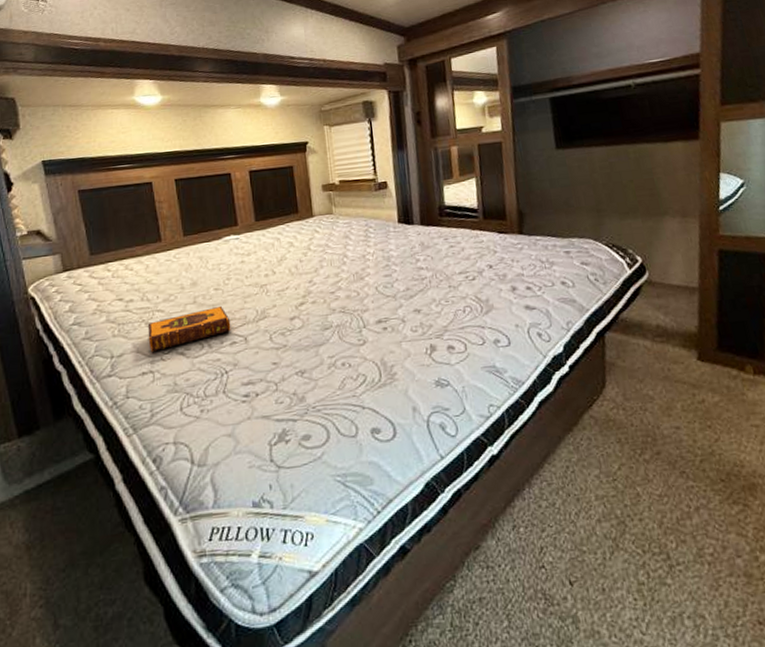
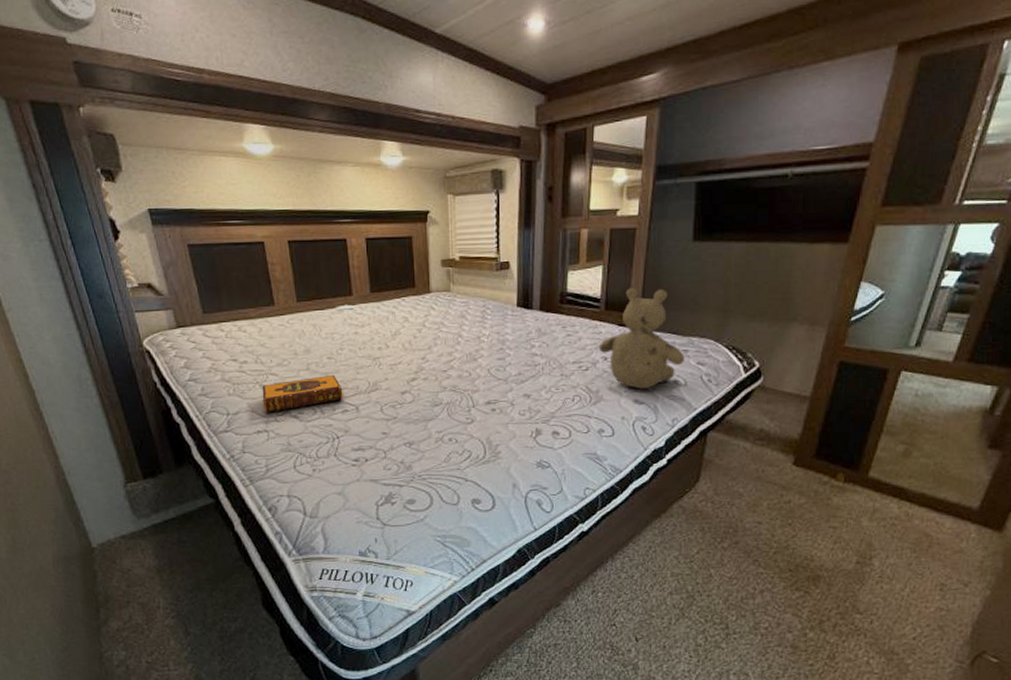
teddy bear: none [482,196,569,295] -> present [598,288,685,390]

